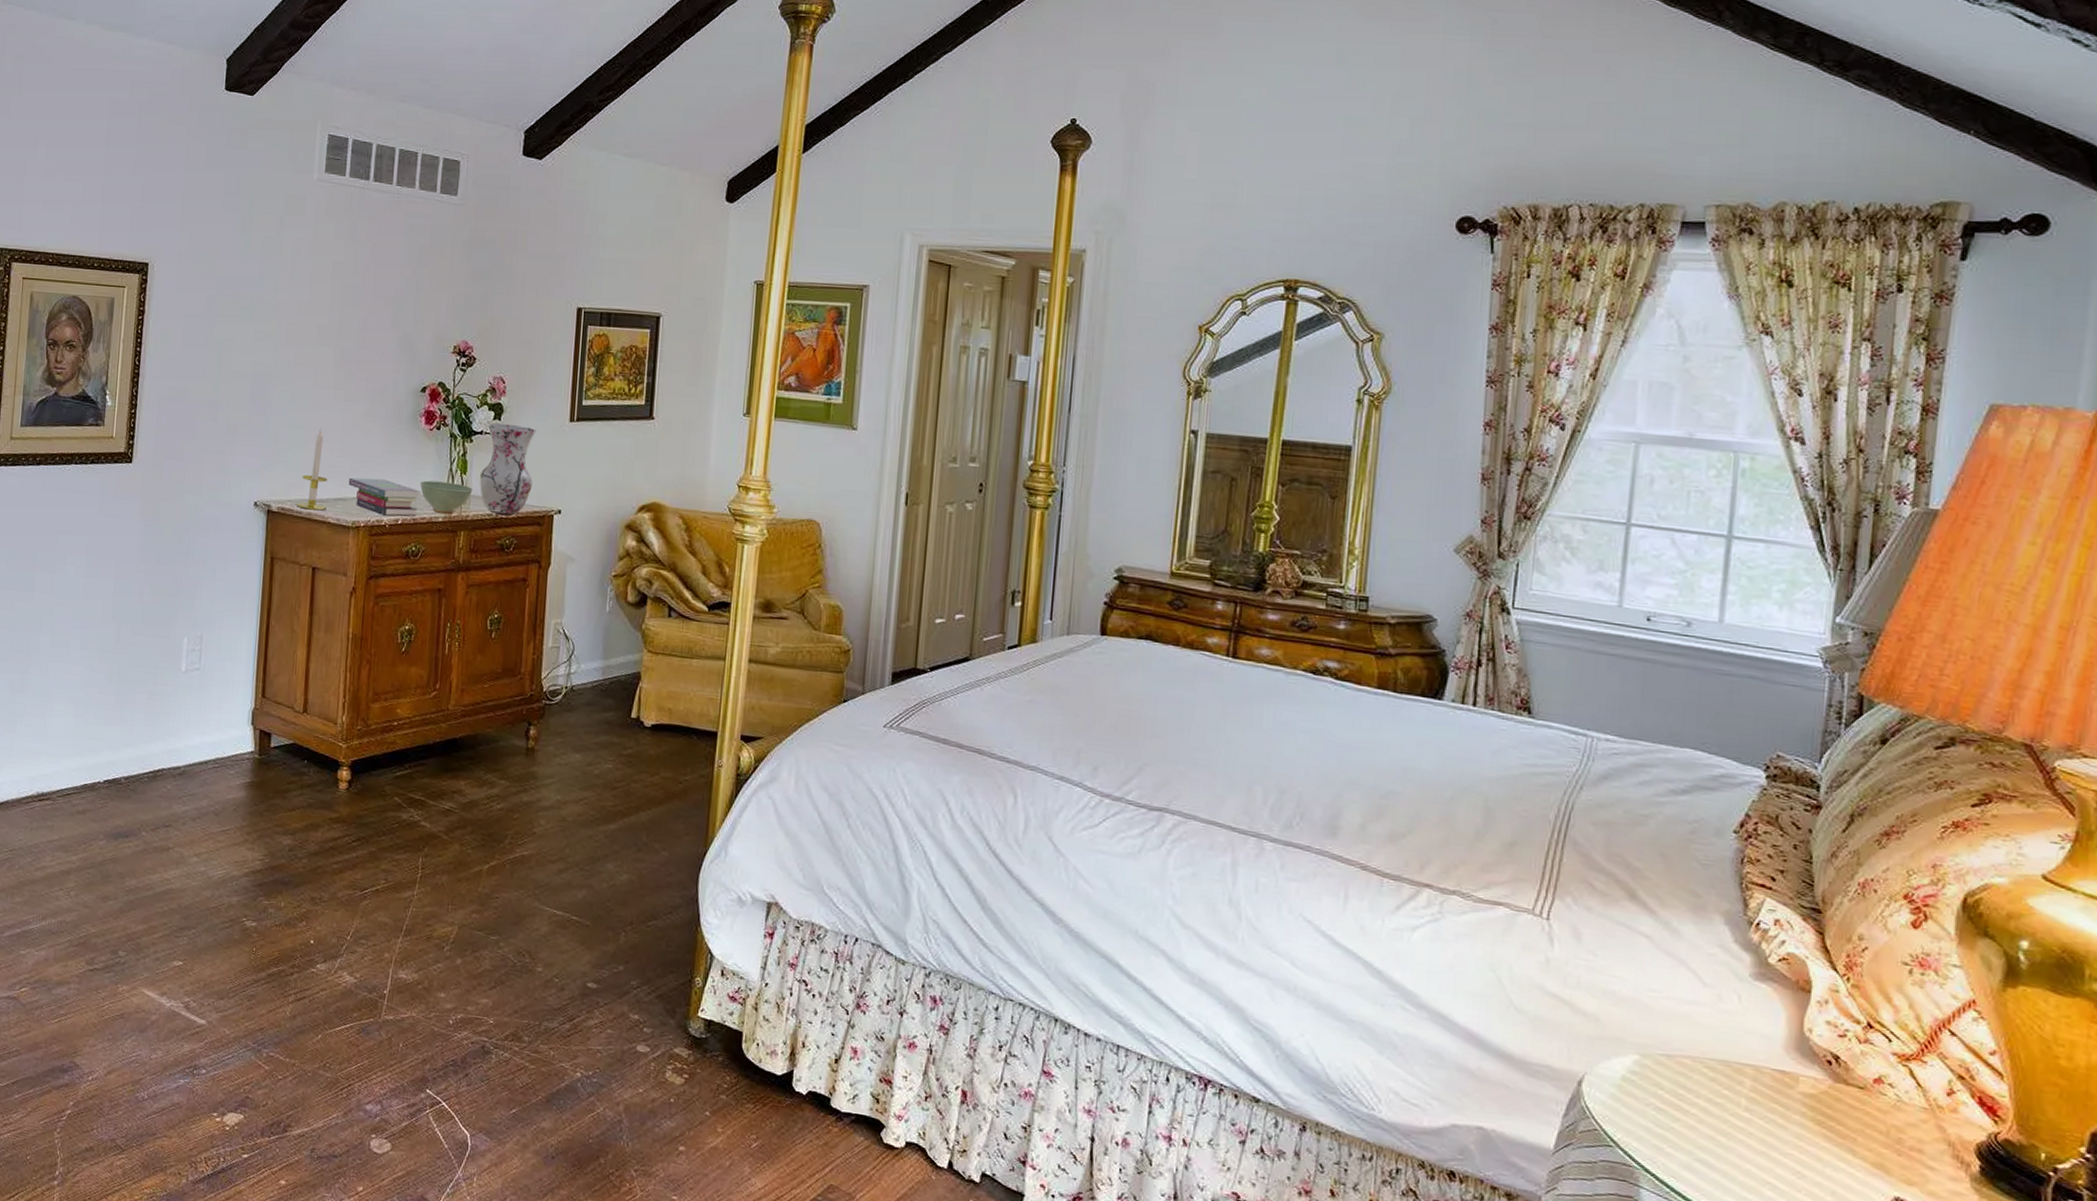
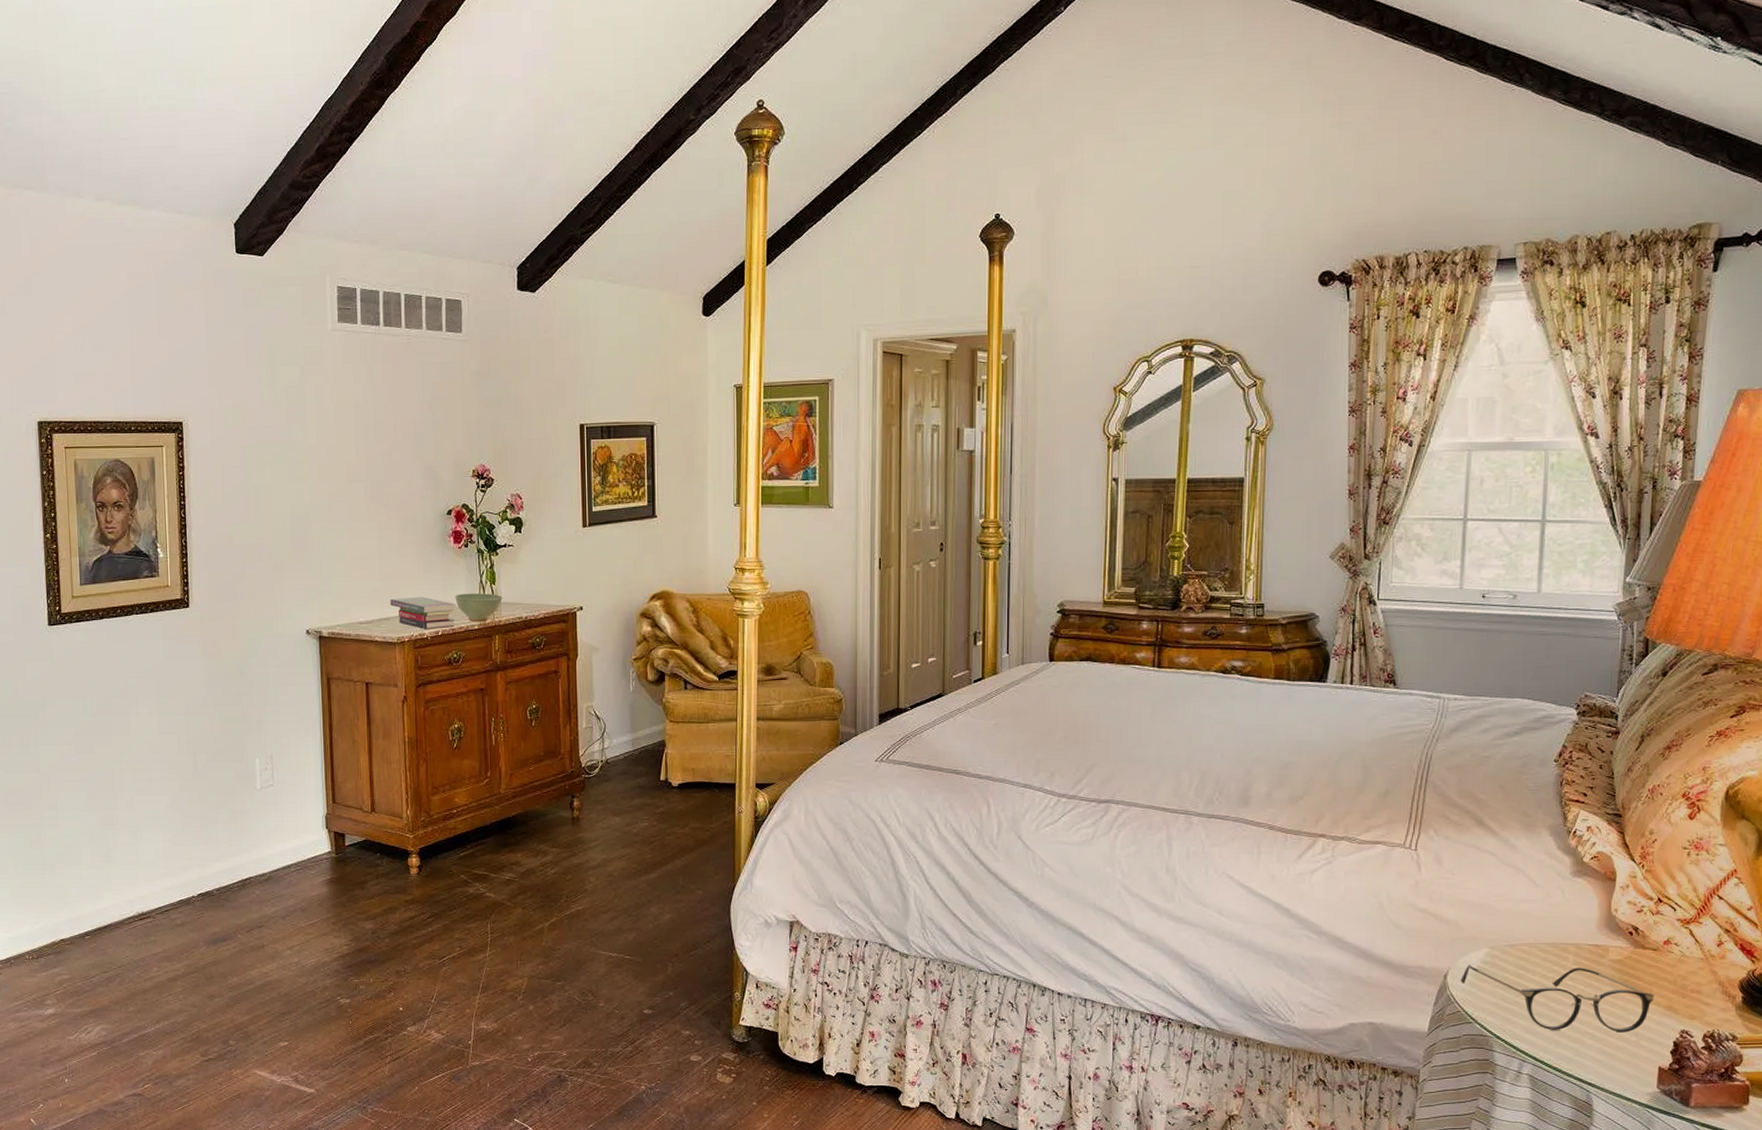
candle: present [297,428,328,511] -> none [345,557,373,632]
vase: present [479,422,536,517] -> none [507,535,555,618]
eyeglasses: none [1599,1072,1859,1190] -> present [1460,965,1654,1033]

